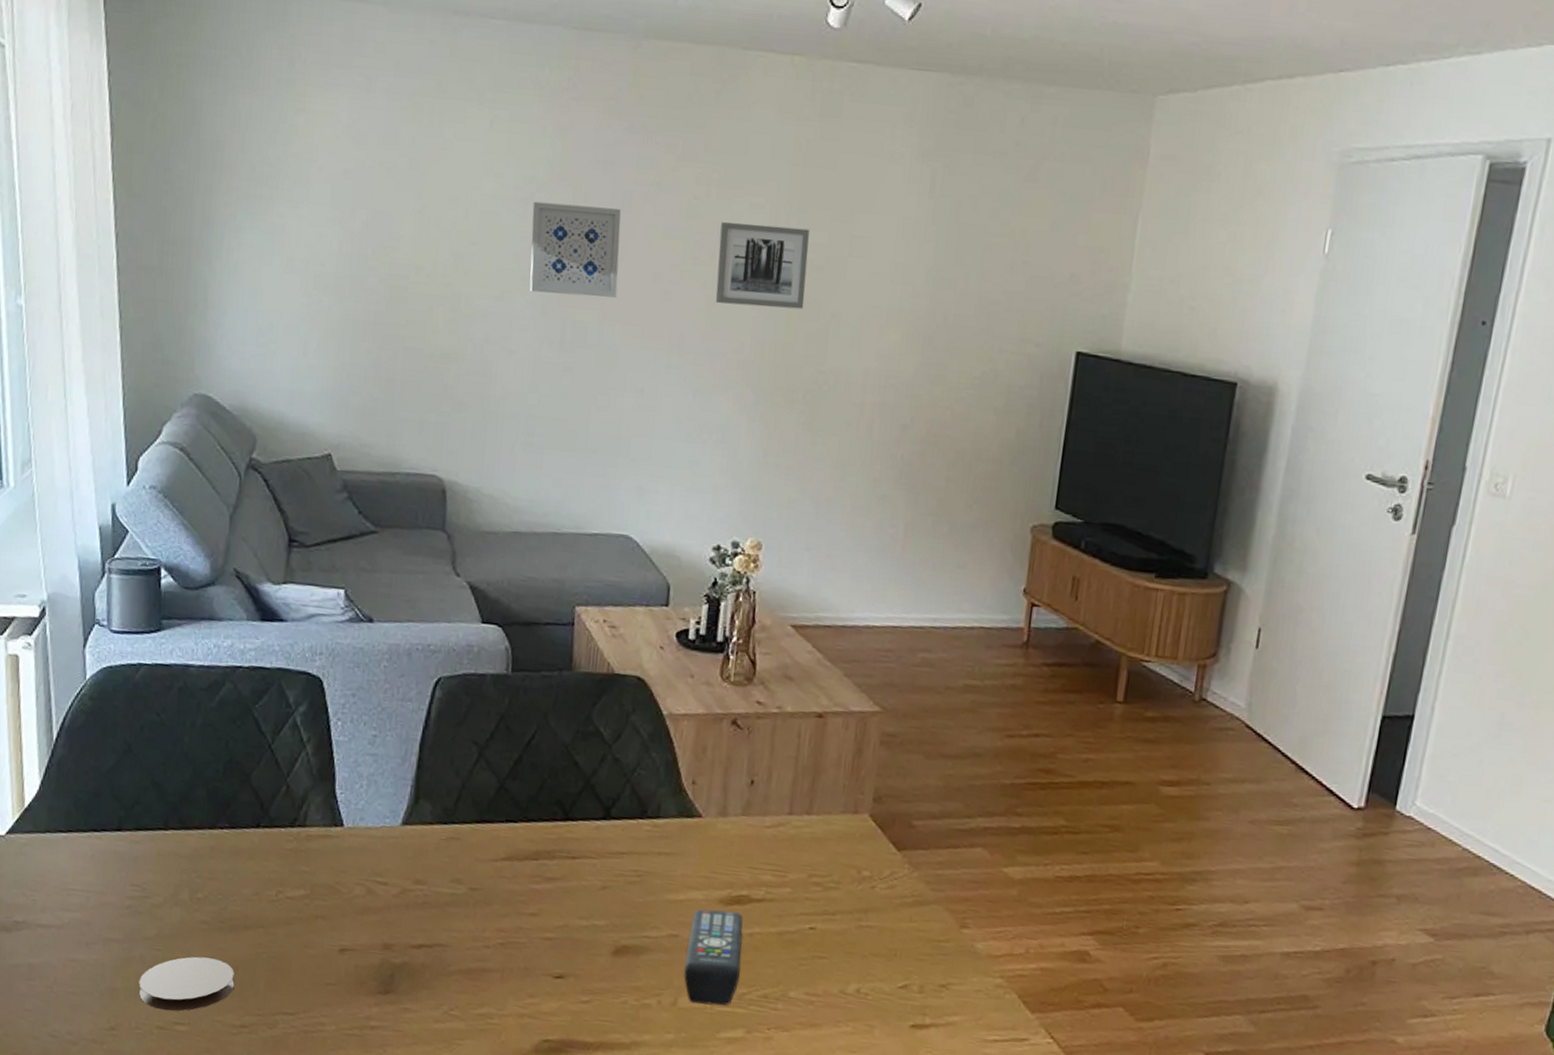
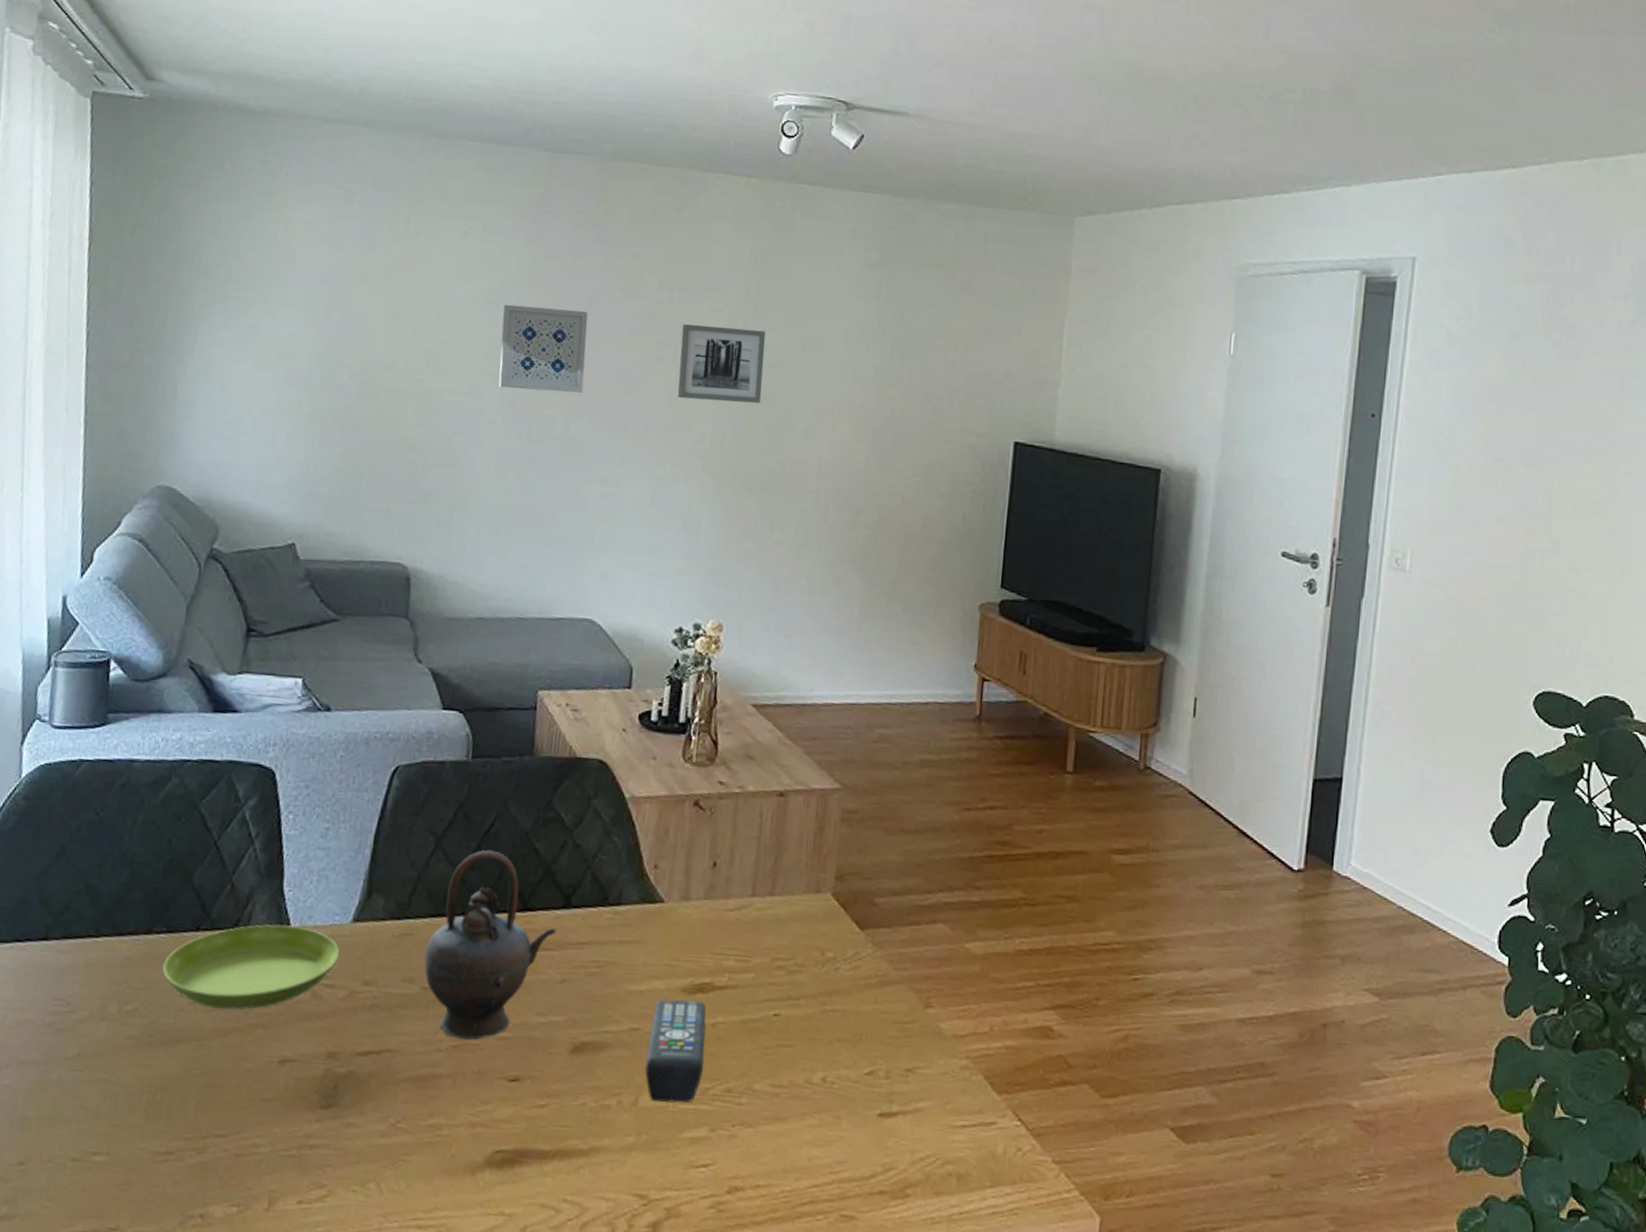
coaster: present [139,956,235,1012] -> none [54,1076,163,1140]
saucer: none [227,824,391,902] -> present [162,924,340,1010]
teapot: none [471,761,597,939] -> present [424,850,556,1040]

